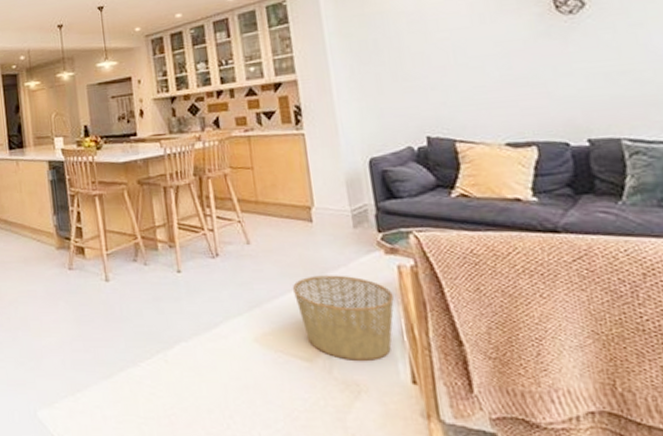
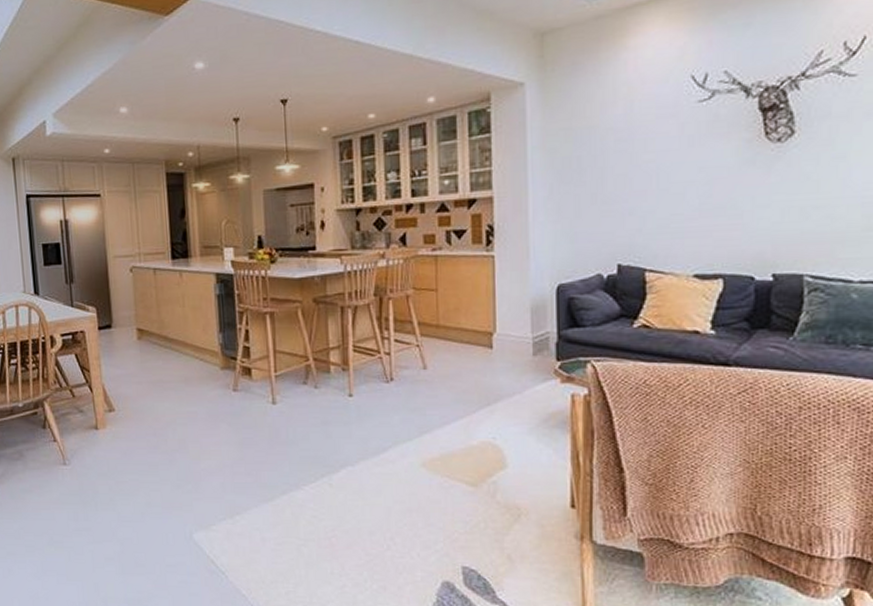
basket: present [292,275,394,361] -> none [465,402,563,486]

